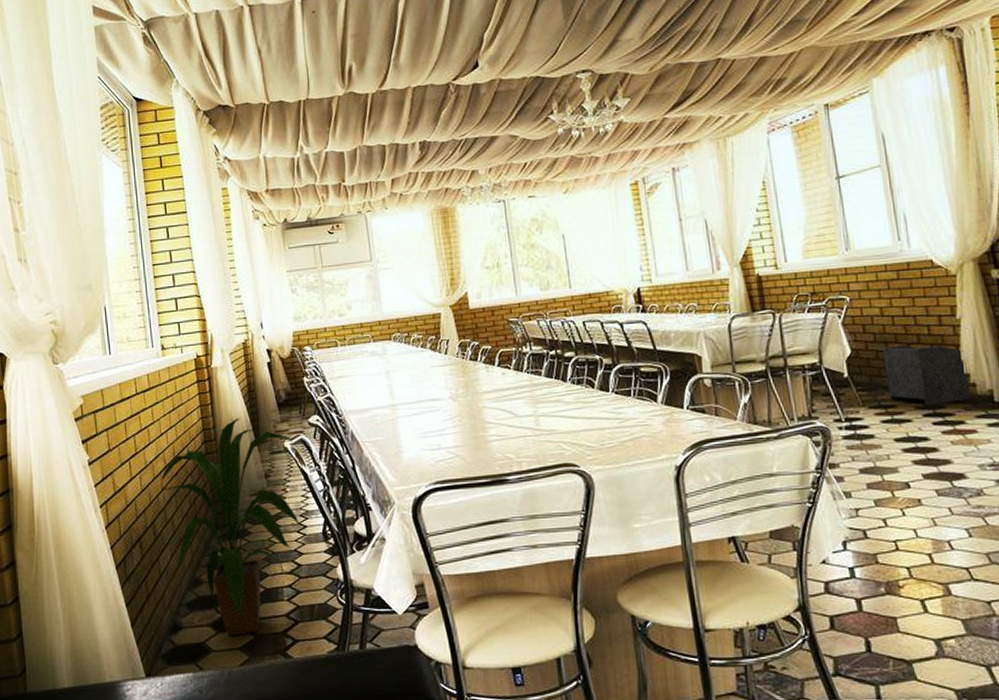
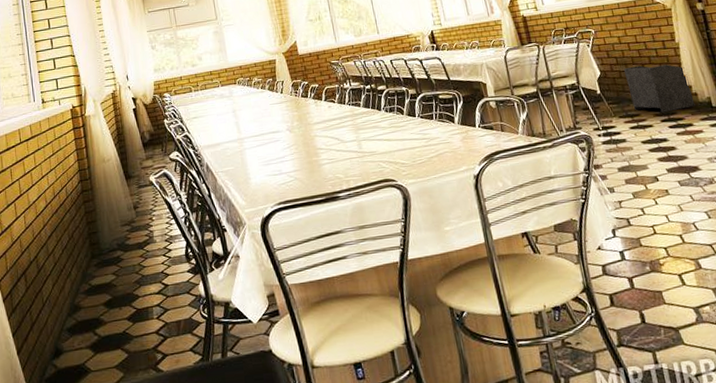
house plant: present [161,418,300,637] -> none [43,158,165,356]

